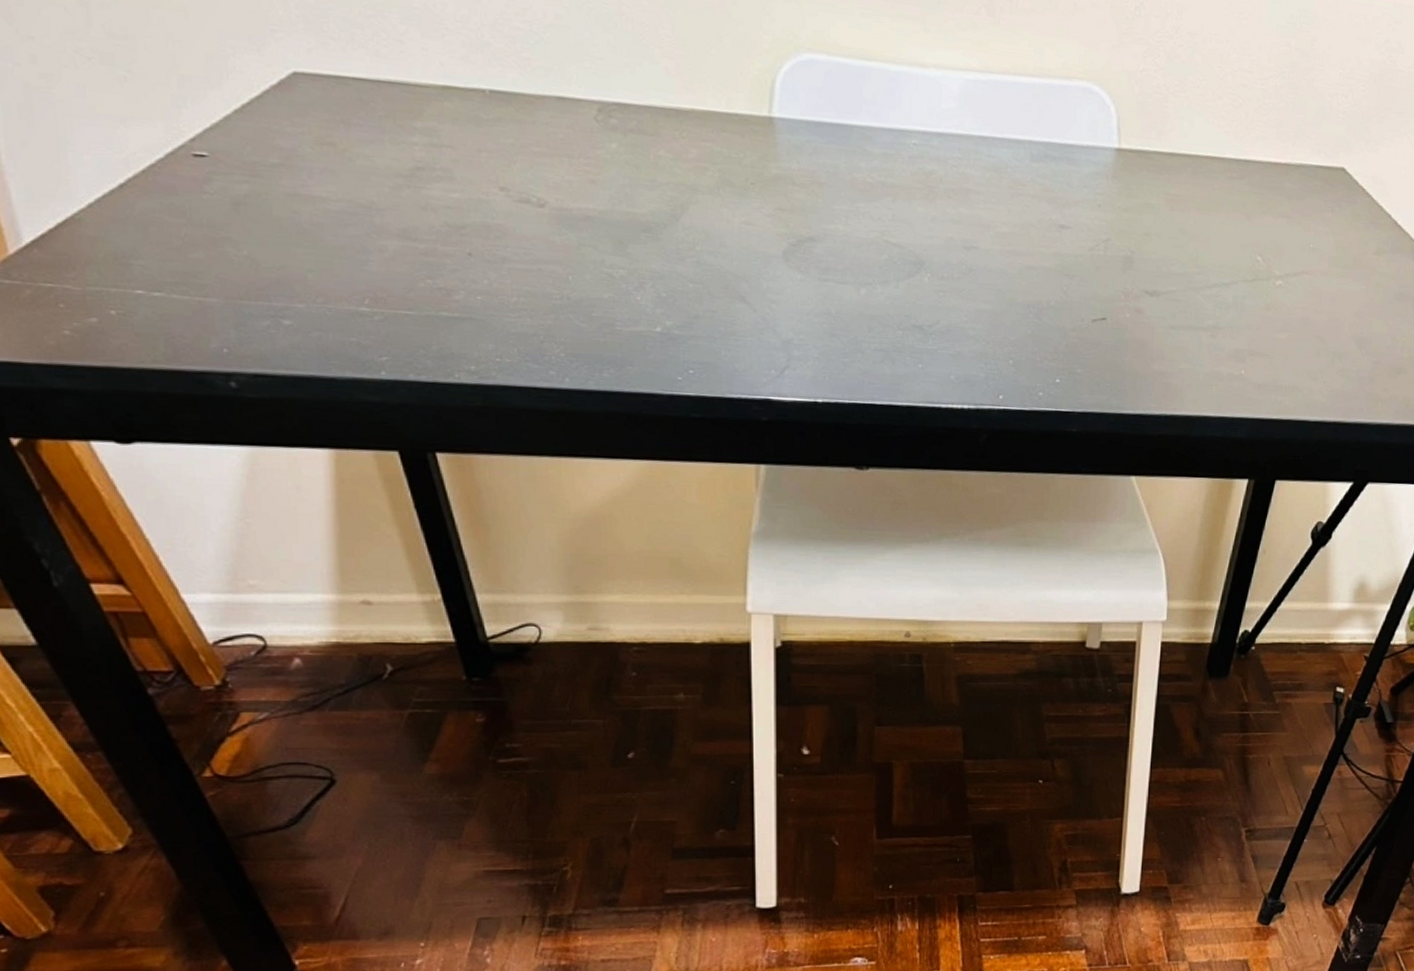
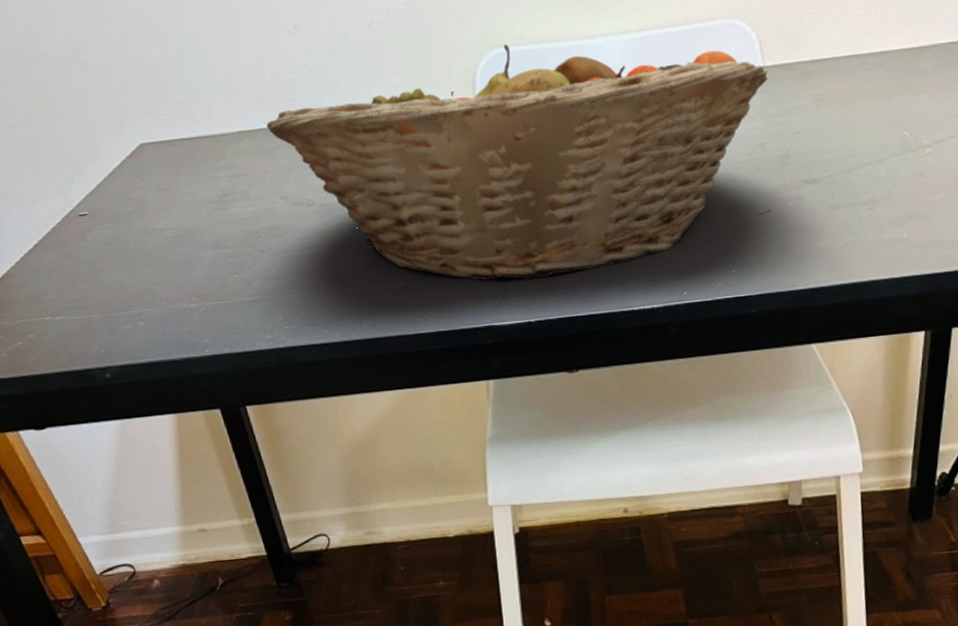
fruit basket: none [484,49,1122,353] -> present [266,43,768,281]

